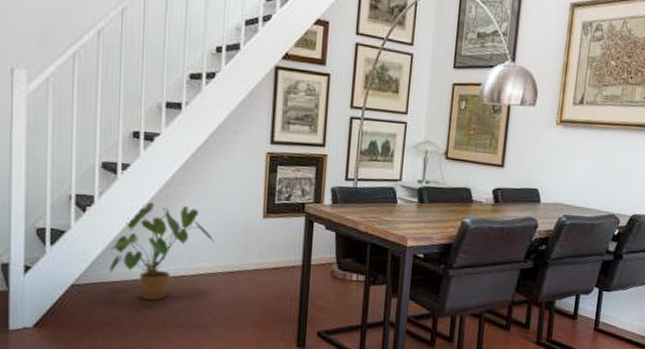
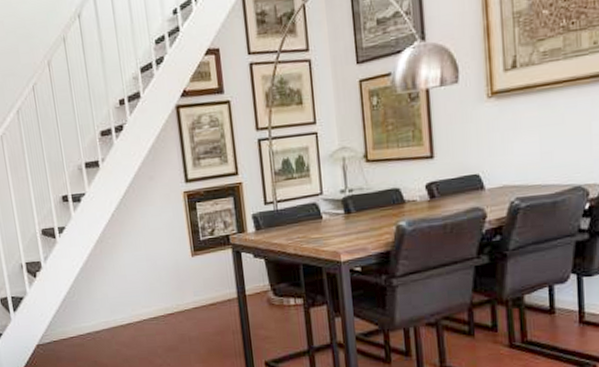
house plant: present [108,202,214,301] -> none [61,257,151,351]

